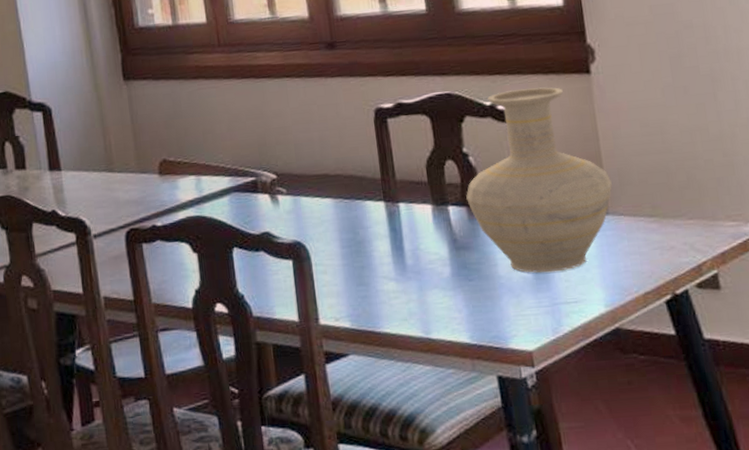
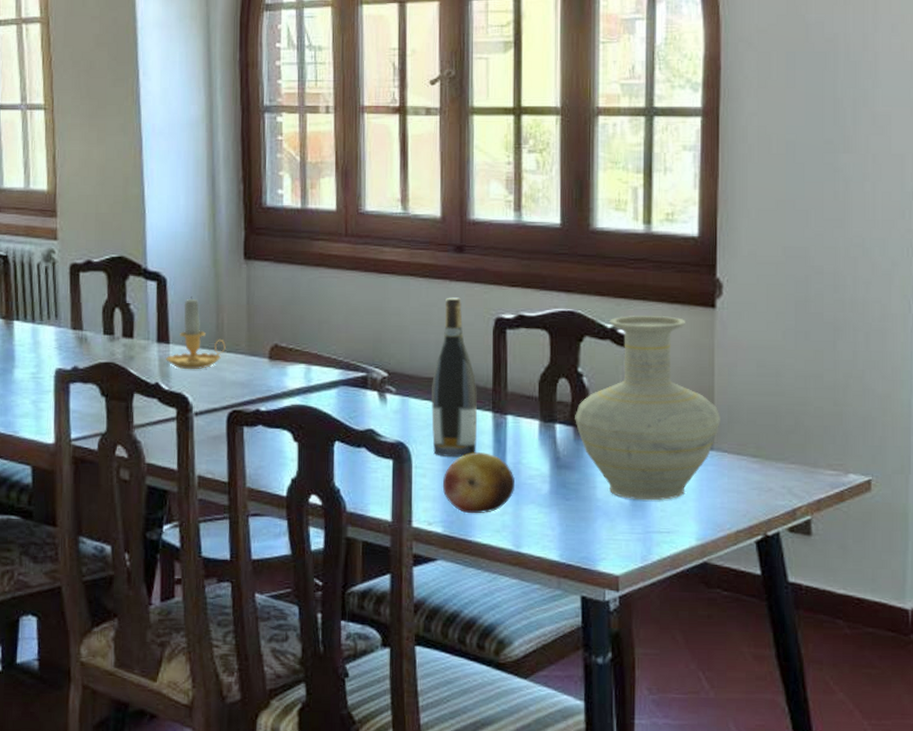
candle: none [59,122,116,195] -> present [166,296,226,370]
wine bottle: none [321,93,373,251] -> present [431,297,477,457]
fruit: none [344,242,416,305] -> present [442,452,515,514]

